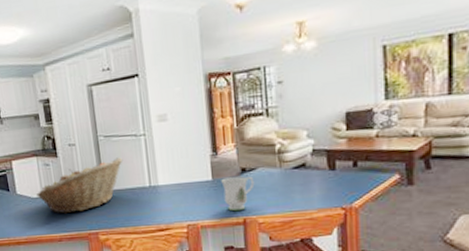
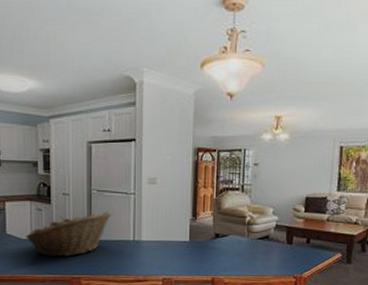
mug: present [221,176,255,212] -> none [197,241,225,271]

